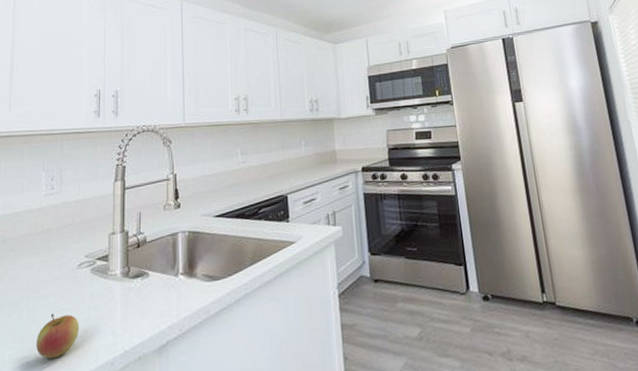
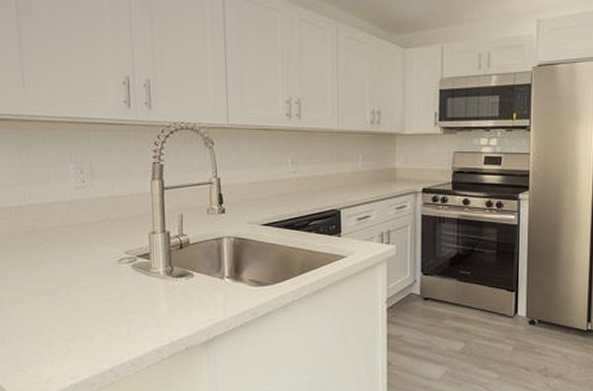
apple: present [36,313,80,359] -> none [81,303,125,343]

